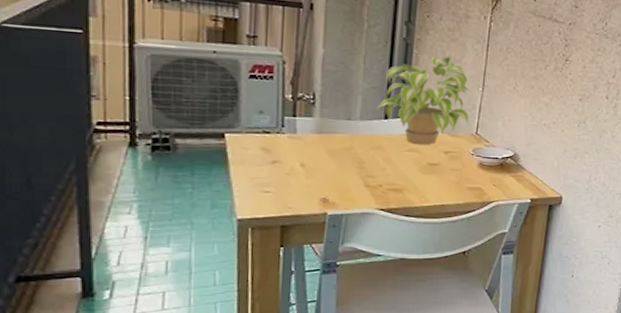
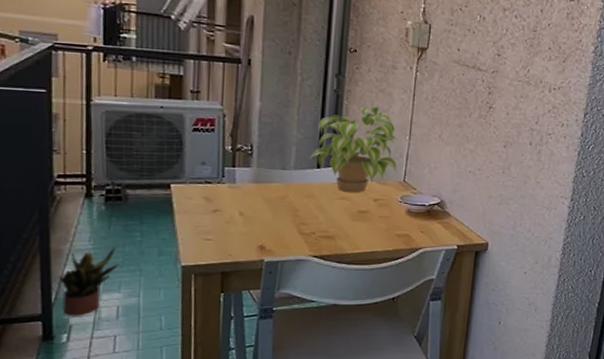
potted plant: none [100,200,168,272] -> present [59,248,119,316]

